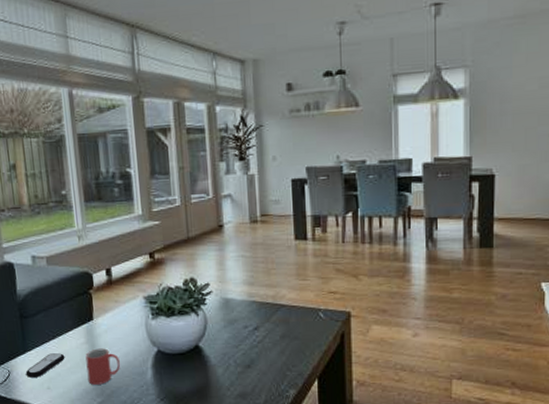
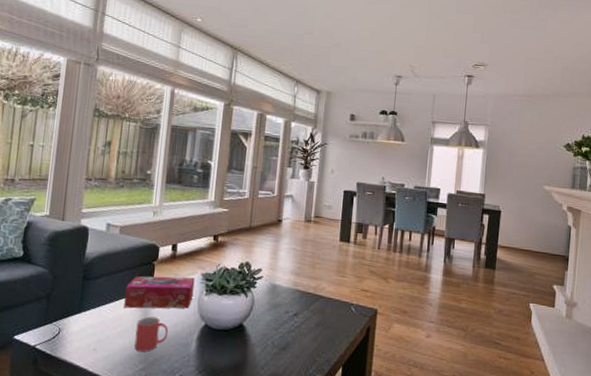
remote control: present [25,353,65,378] -> none [75,316,118,338]
tissue box: none [66,302,139,343] -> present [124,276,195,309]

